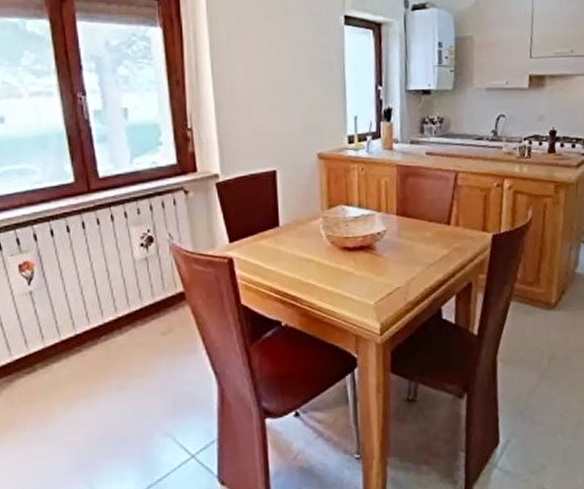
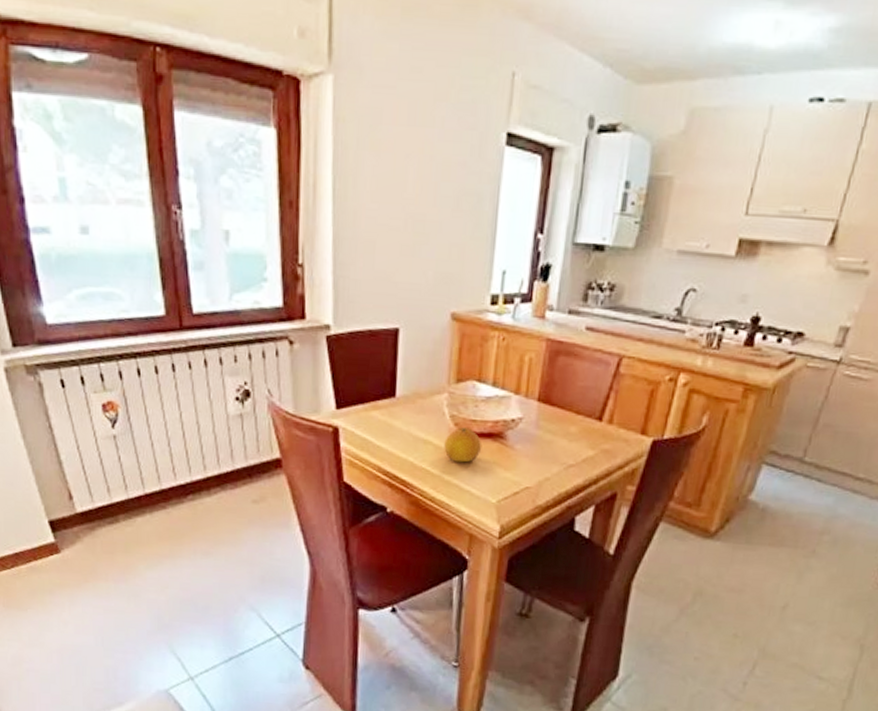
fruit: none [324,244,355,275] -> present [444,427,481,463]

